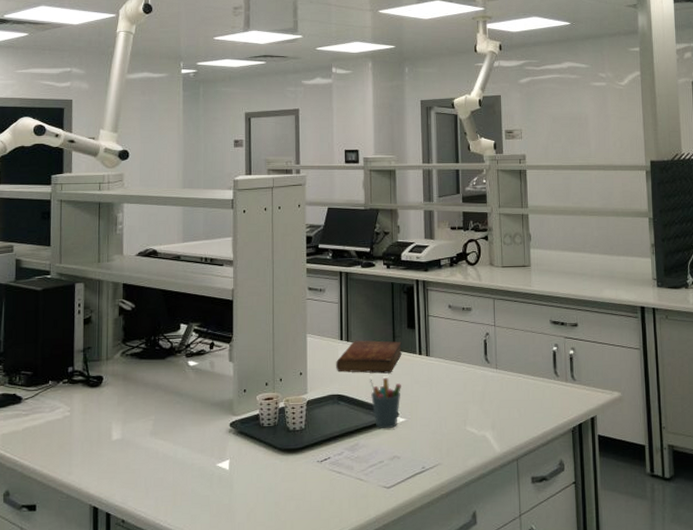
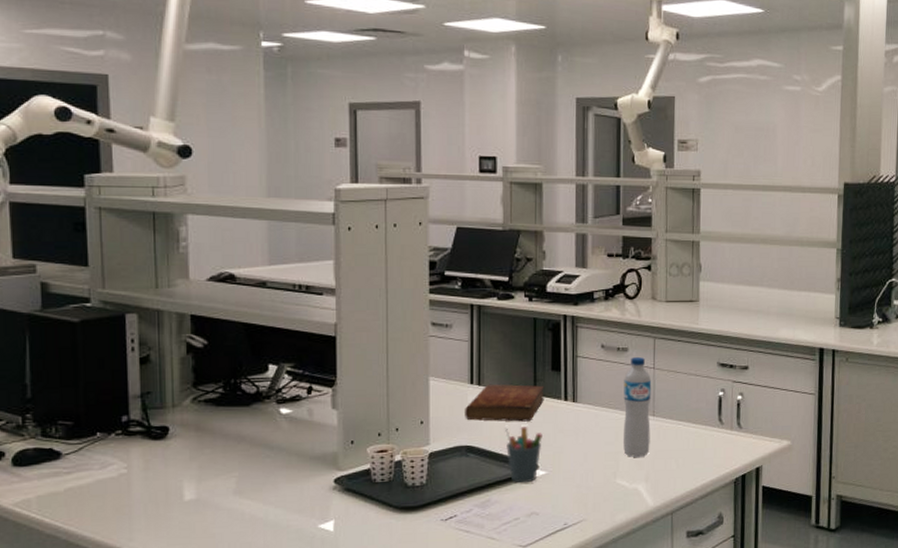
water bottle: none [469,316,495,406] -> present [623,357,652,457]

